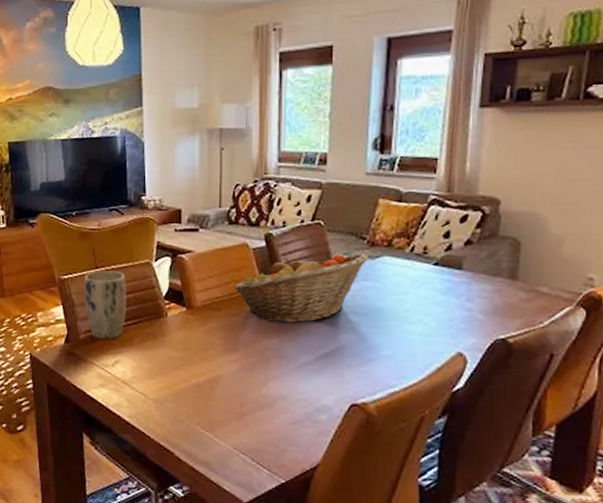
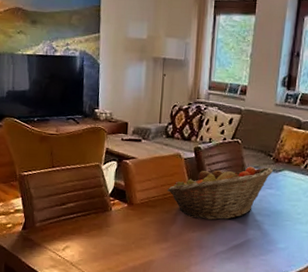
plant pot: present [84,271,127,339] -> none [41,170,78,228]

